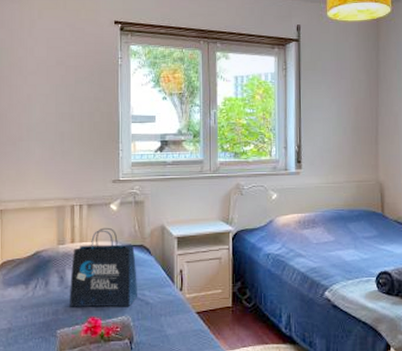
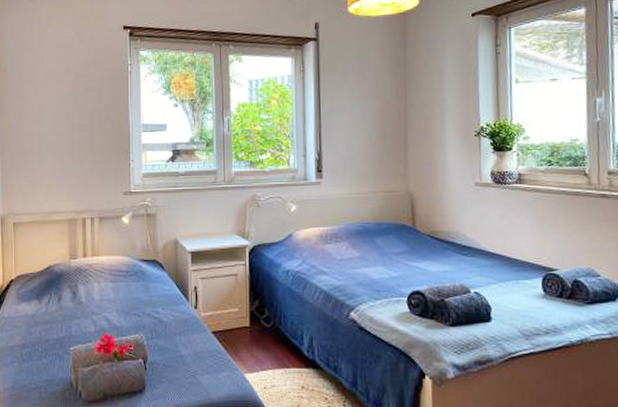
tote bag: present [70,227,138,307] -> none [82,241,152,325]

